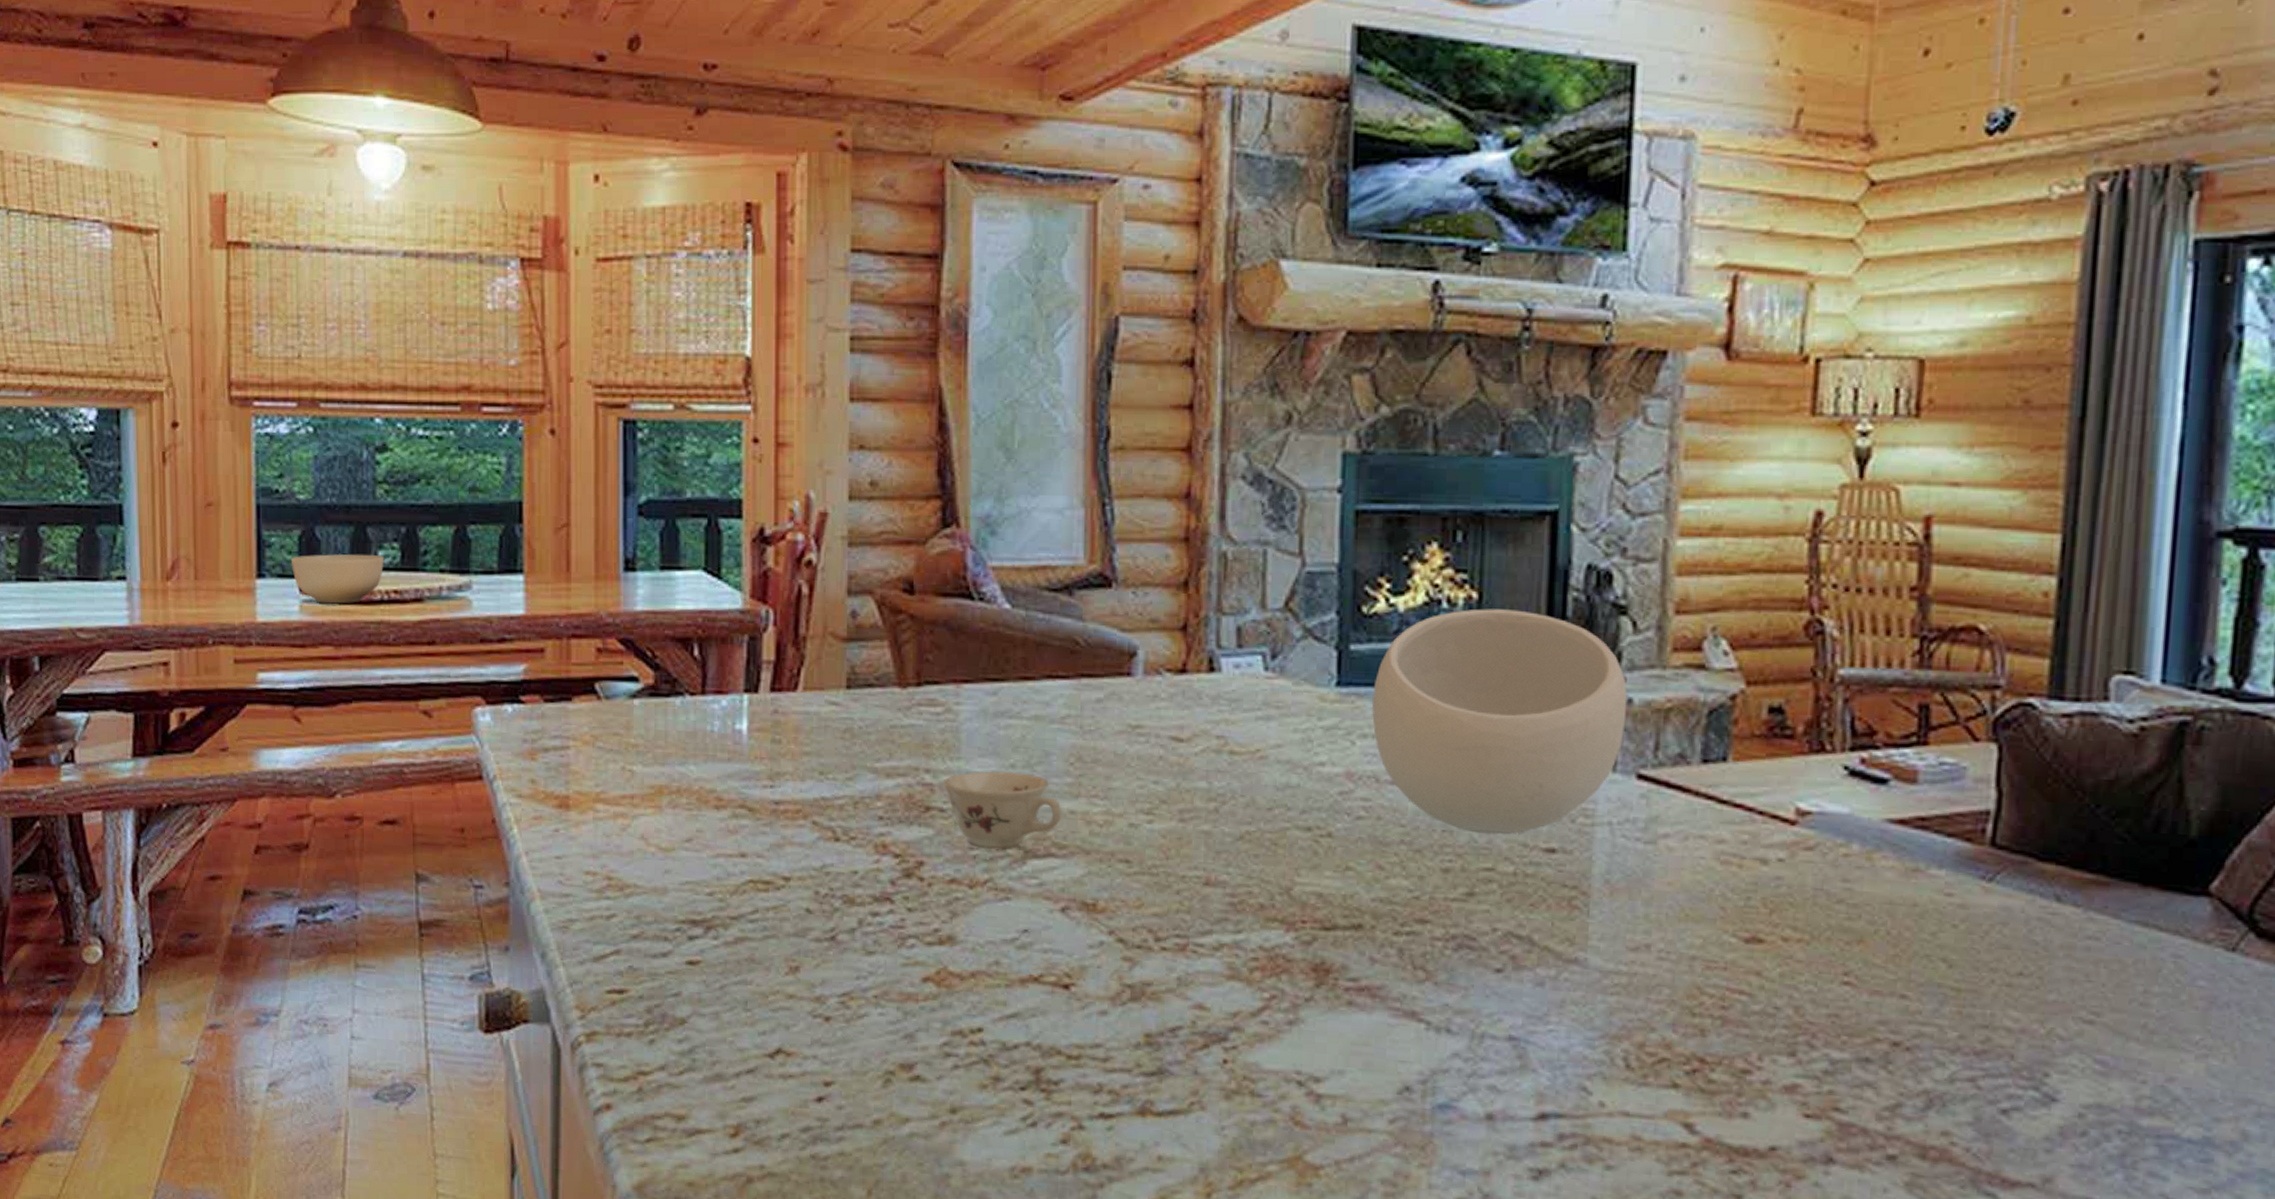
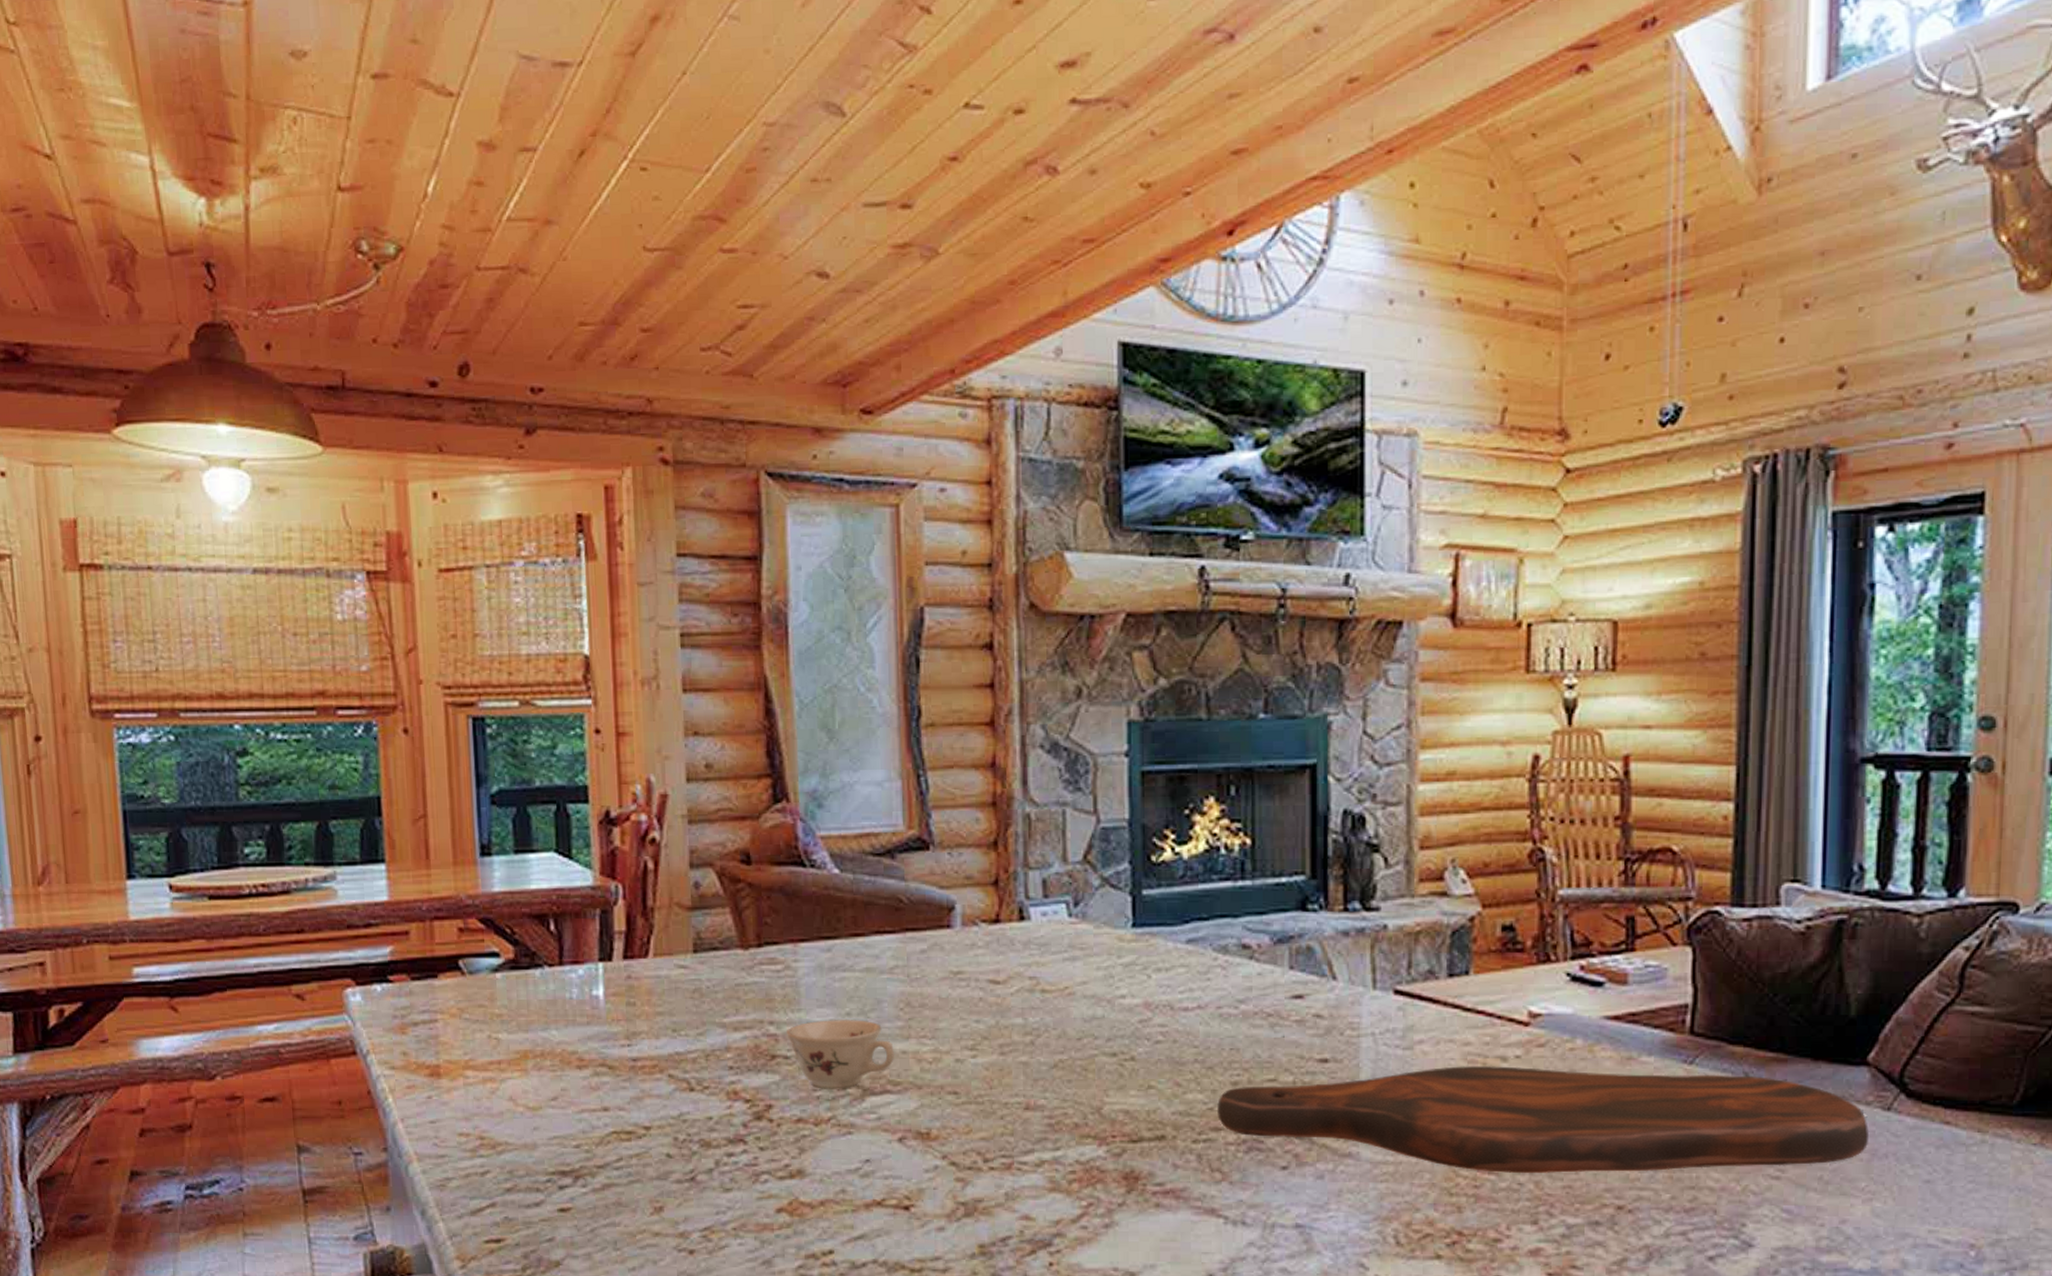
bowl: present [290,554,385,604] -> none [159,852,251,900]
bowl: present [1372,608,1628,835] -> none [1164,852,1383,1049]
cutting board: none [1423,866,2208,1010] -> present [1216,1065,1870,1173]

